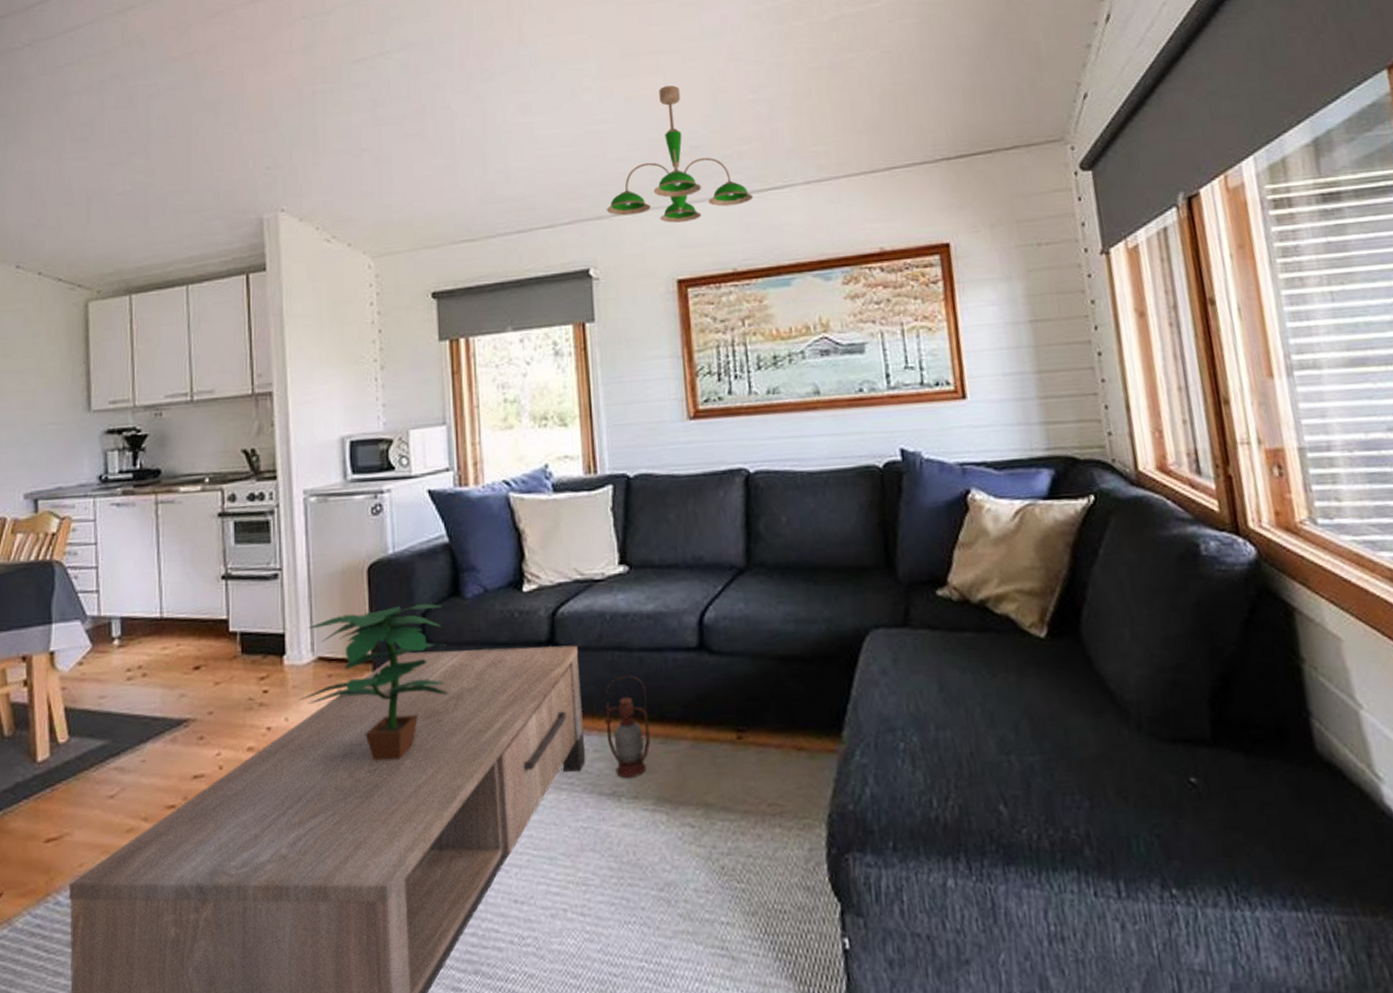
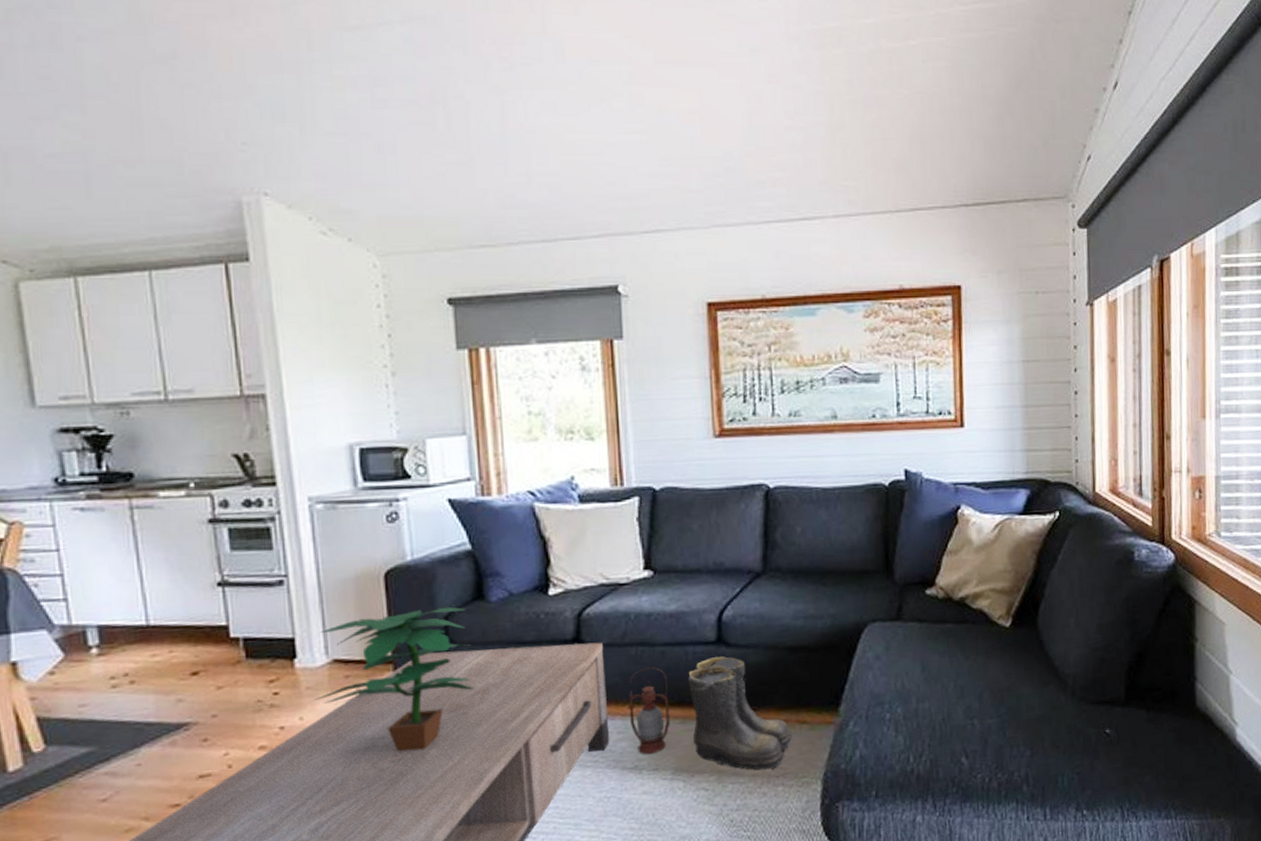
ceiling light fixture: present [606,85,754,223] -> none [636,101,785,245]
boots: none [668,665,789,806] -> present [688,656,793,770]

